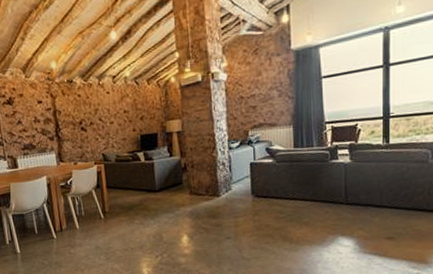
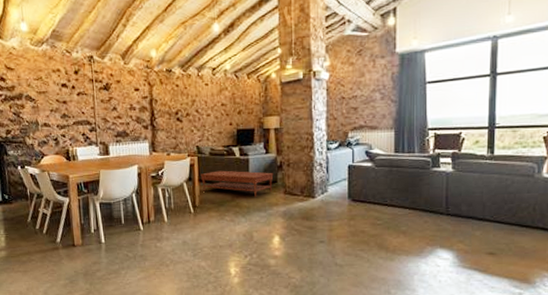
coffee table: none [107,174,179,199] -> present [200,170,274,197]

